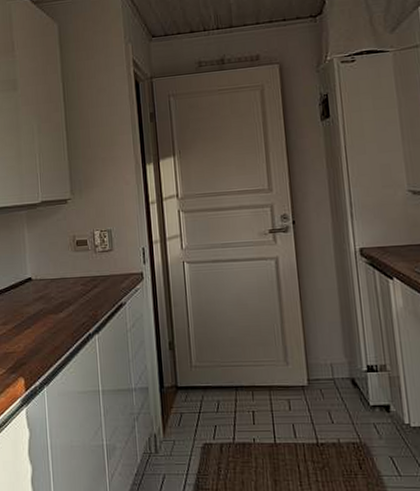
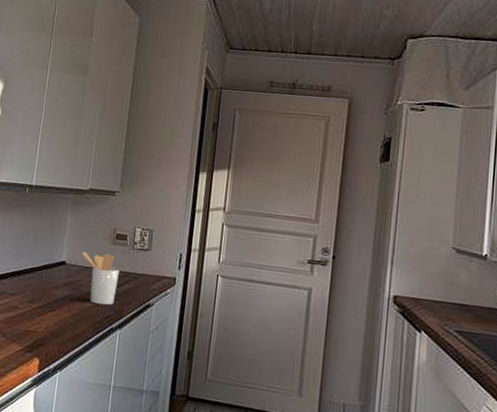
utensil holder: none [45,262,87,314] -> present [81,251,119,305]

